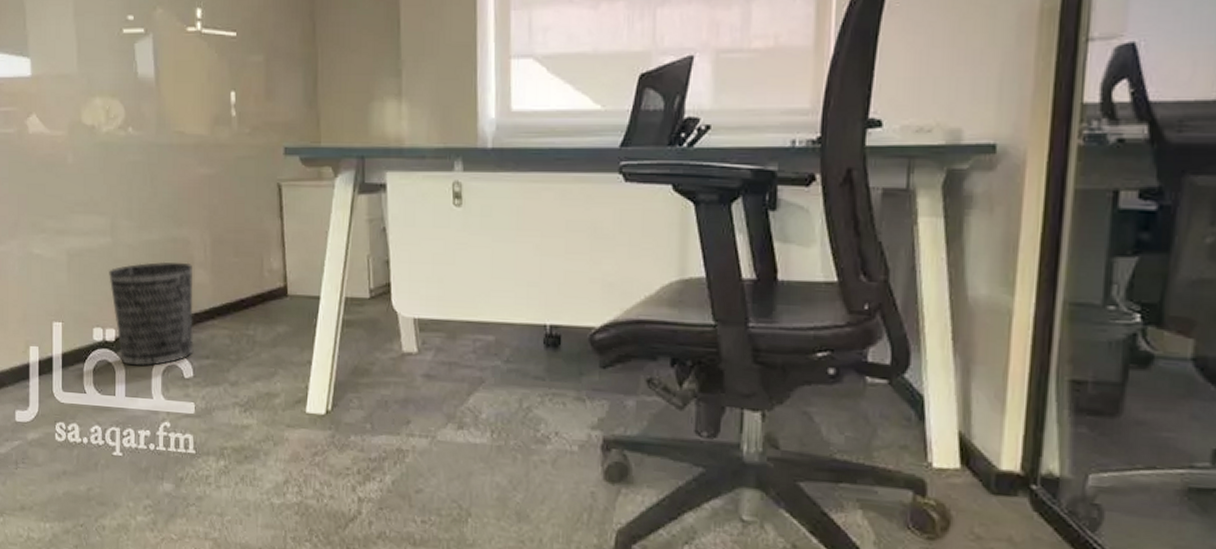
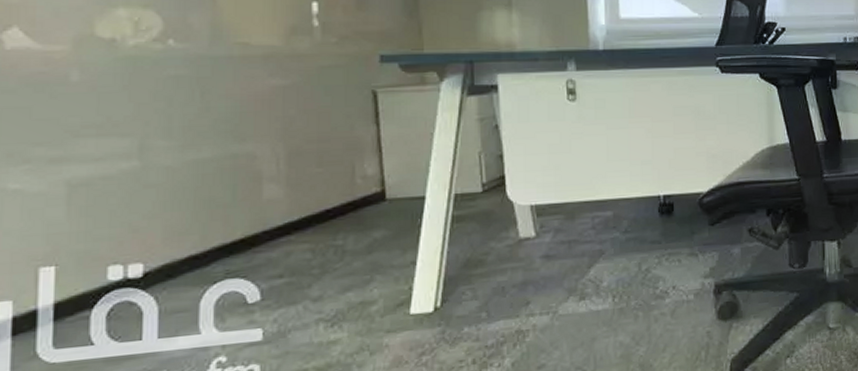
wastebasket: present [109,261,194,367] -> none [134,178,262,302]

